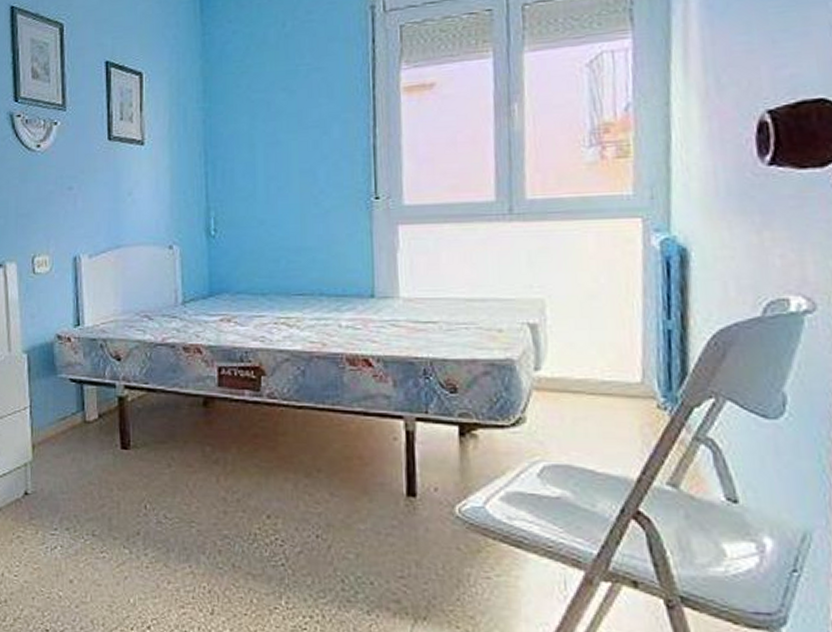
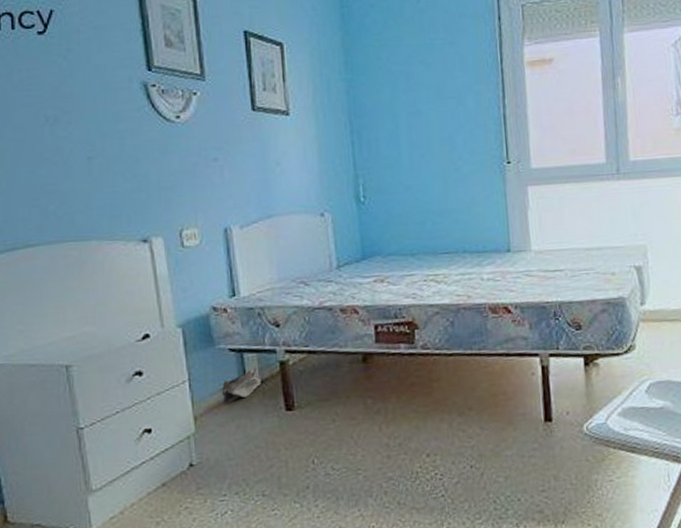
bag: none [60,401,99,435] -> present [222,368,261,404]

